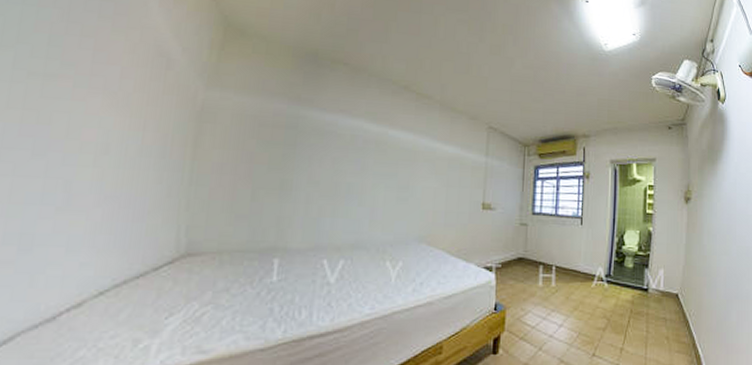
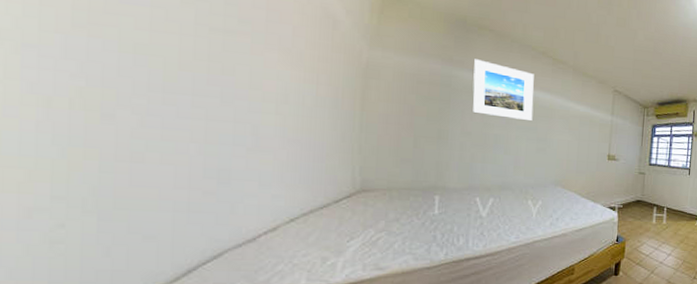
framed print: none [322,96,395,165] -> present [472,59,534,120]

